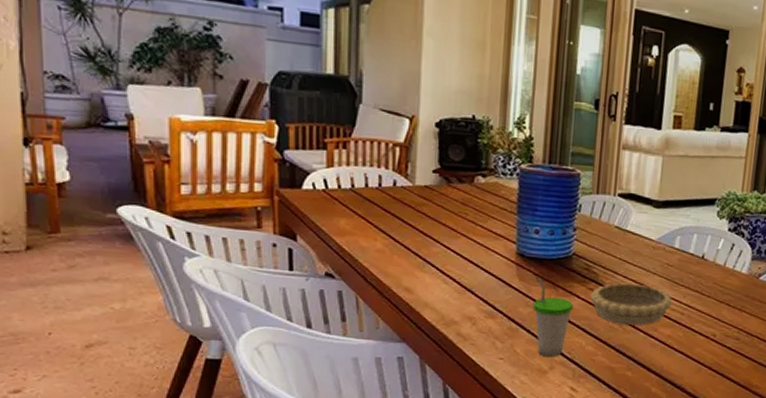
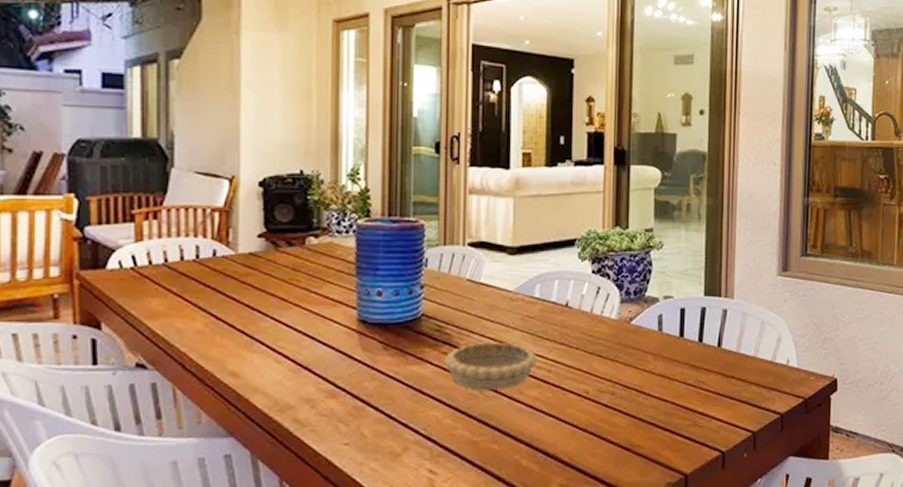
cup: present [532,277,573,357] -> none [379,345,425,436]

